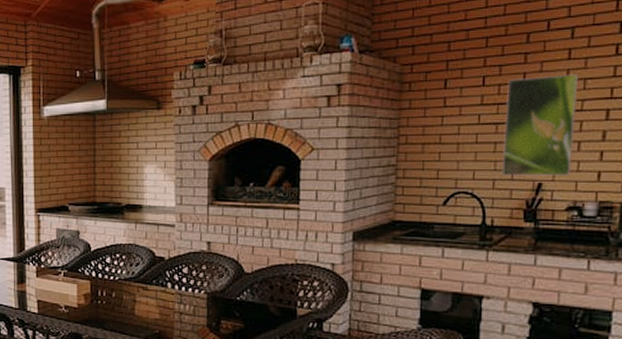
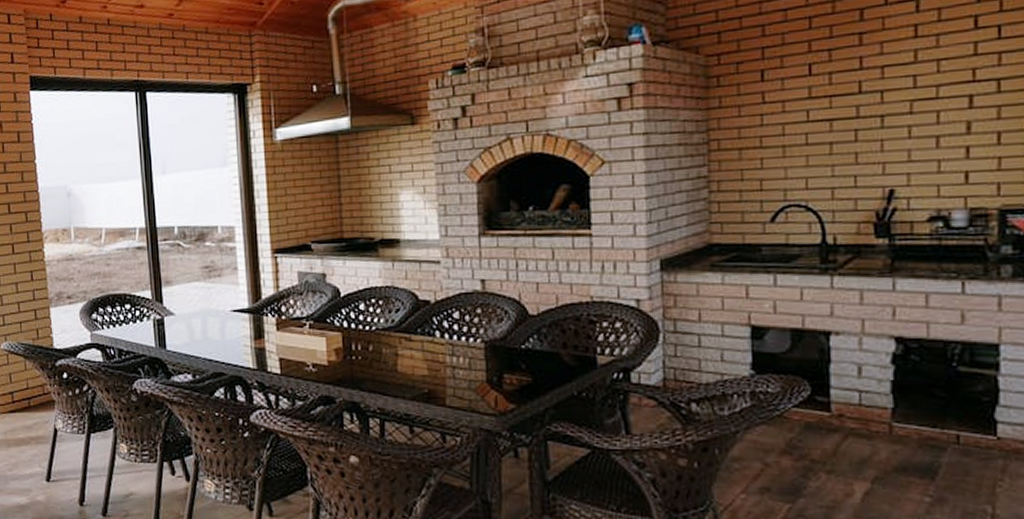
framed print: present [502,74,579,176] -> none [840,54,931,183]

